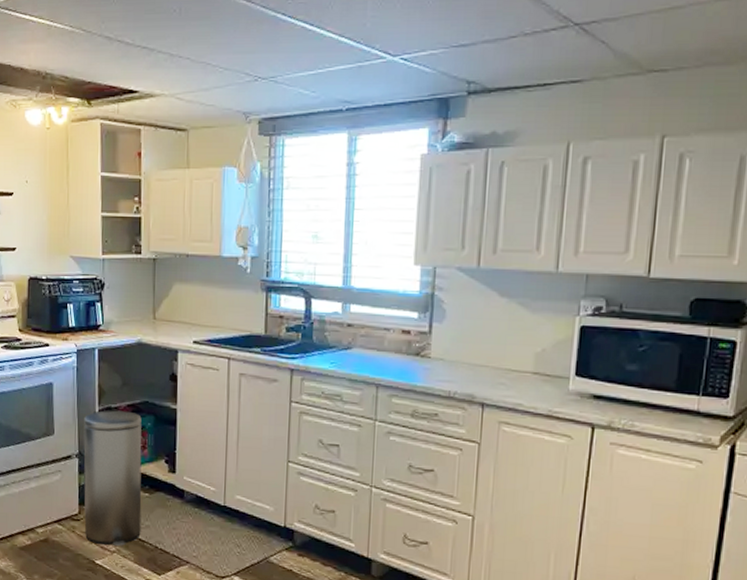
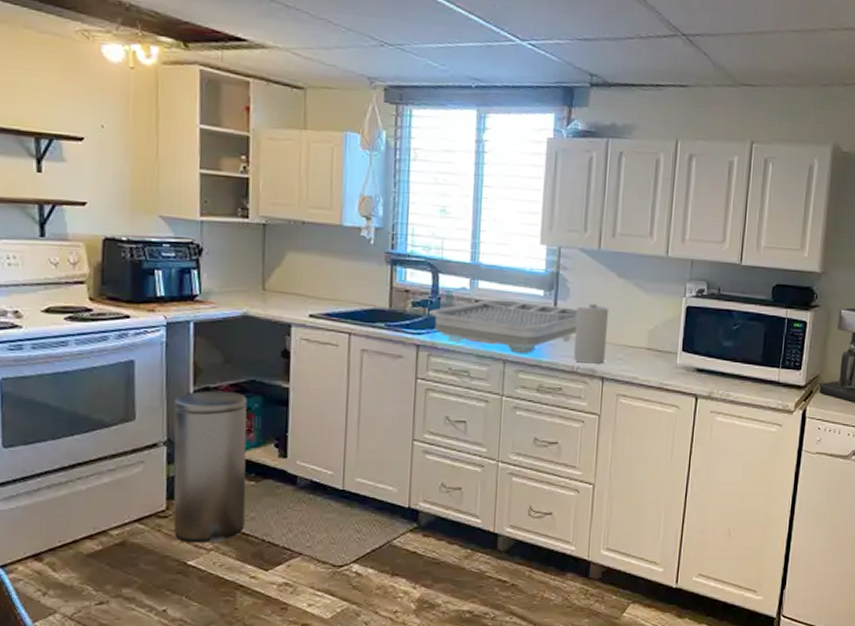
dish rack: none [301,323,456,379] -> present [428,299,578,354]
paper towel holder: none [451,326,490,389] -> present [574,304,609,364]

